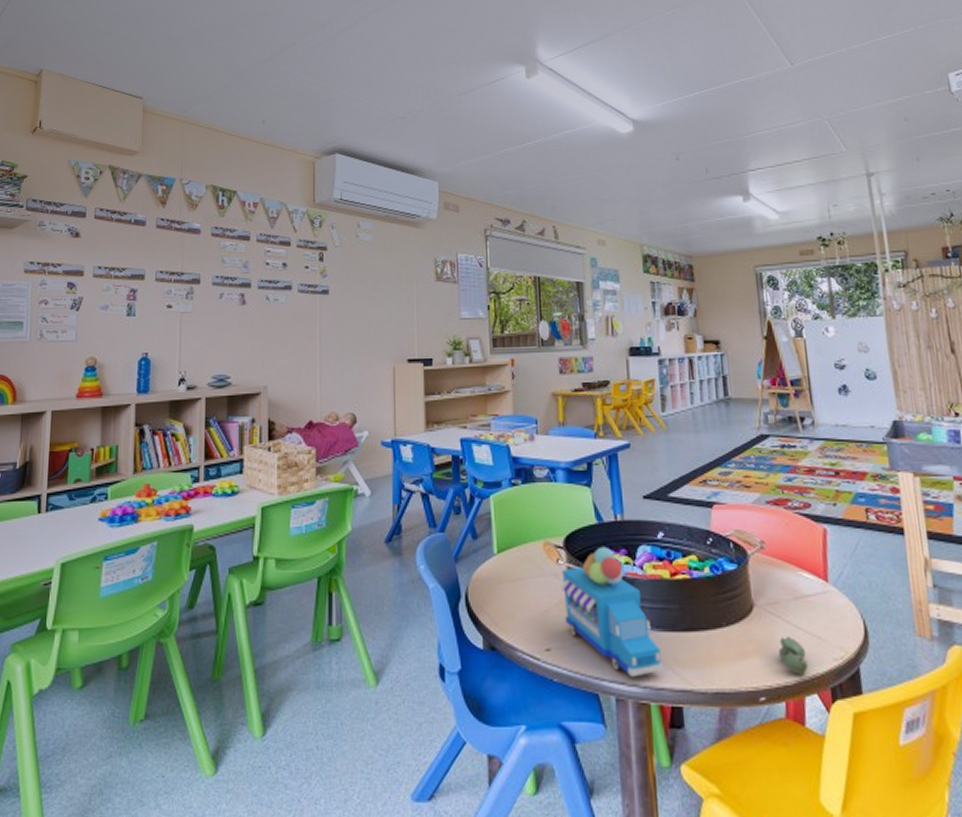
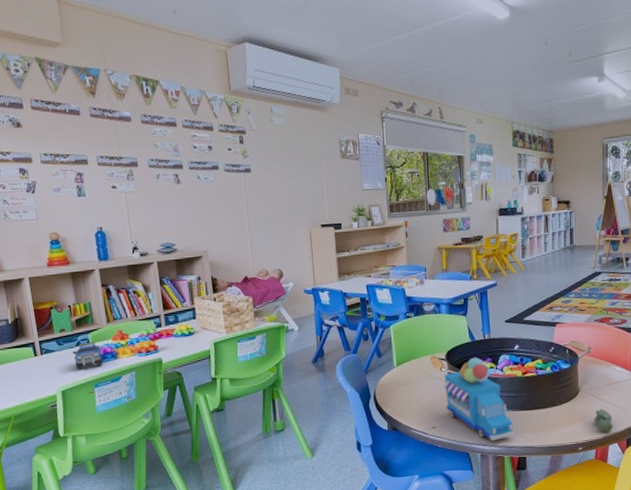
toy car: none [84,497,122,535] -> present [73,341,103,370]

